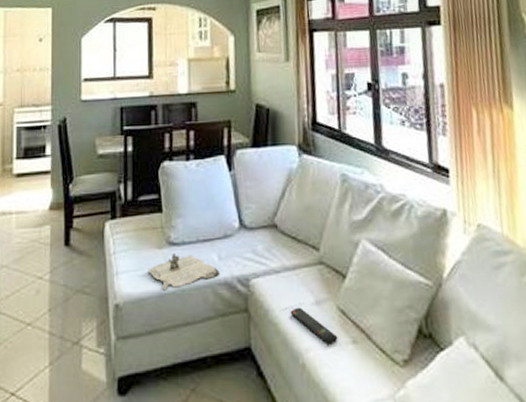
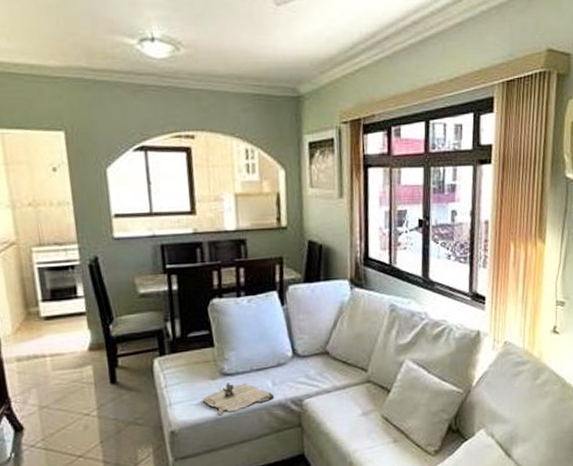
remote control: present [290,307,338,345] -> none [340,419,381,446]

